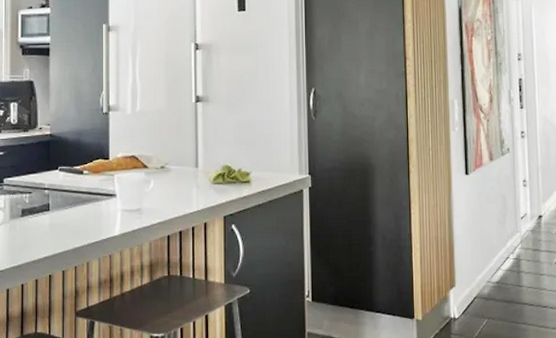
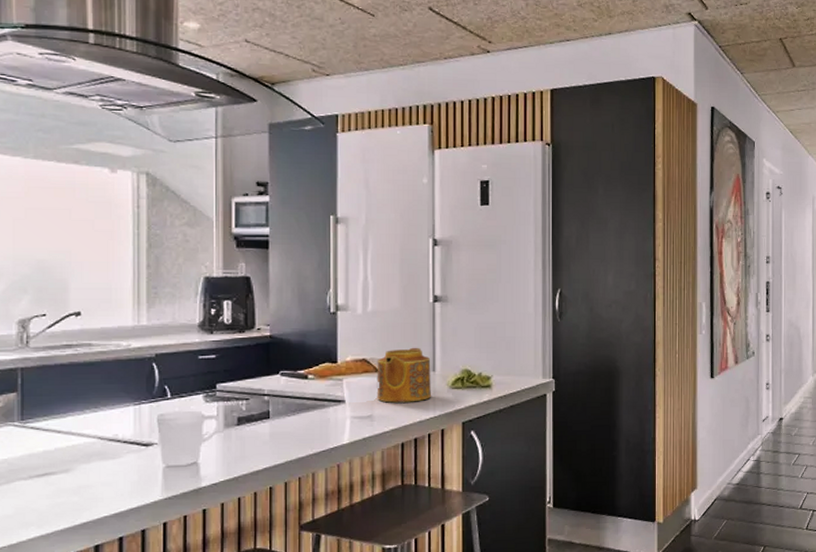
teapot: none [144,144,194,197] -> present [377,347,431,403]

